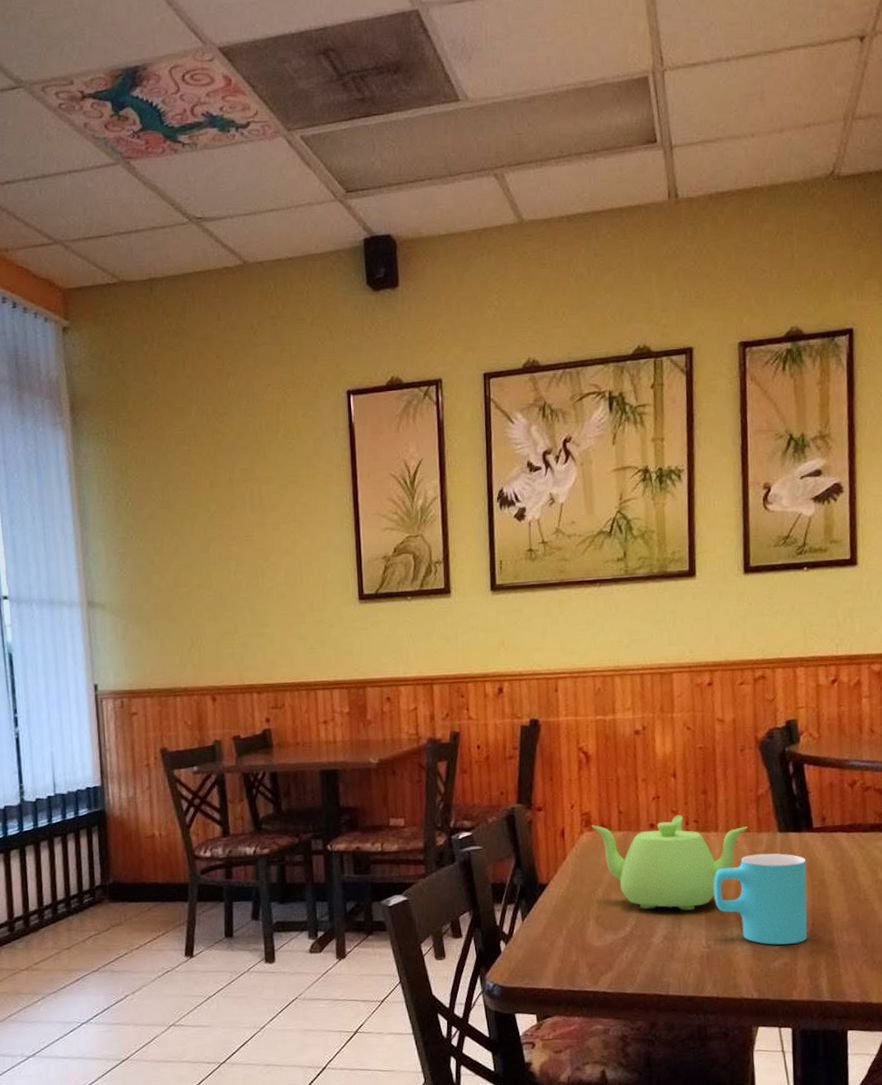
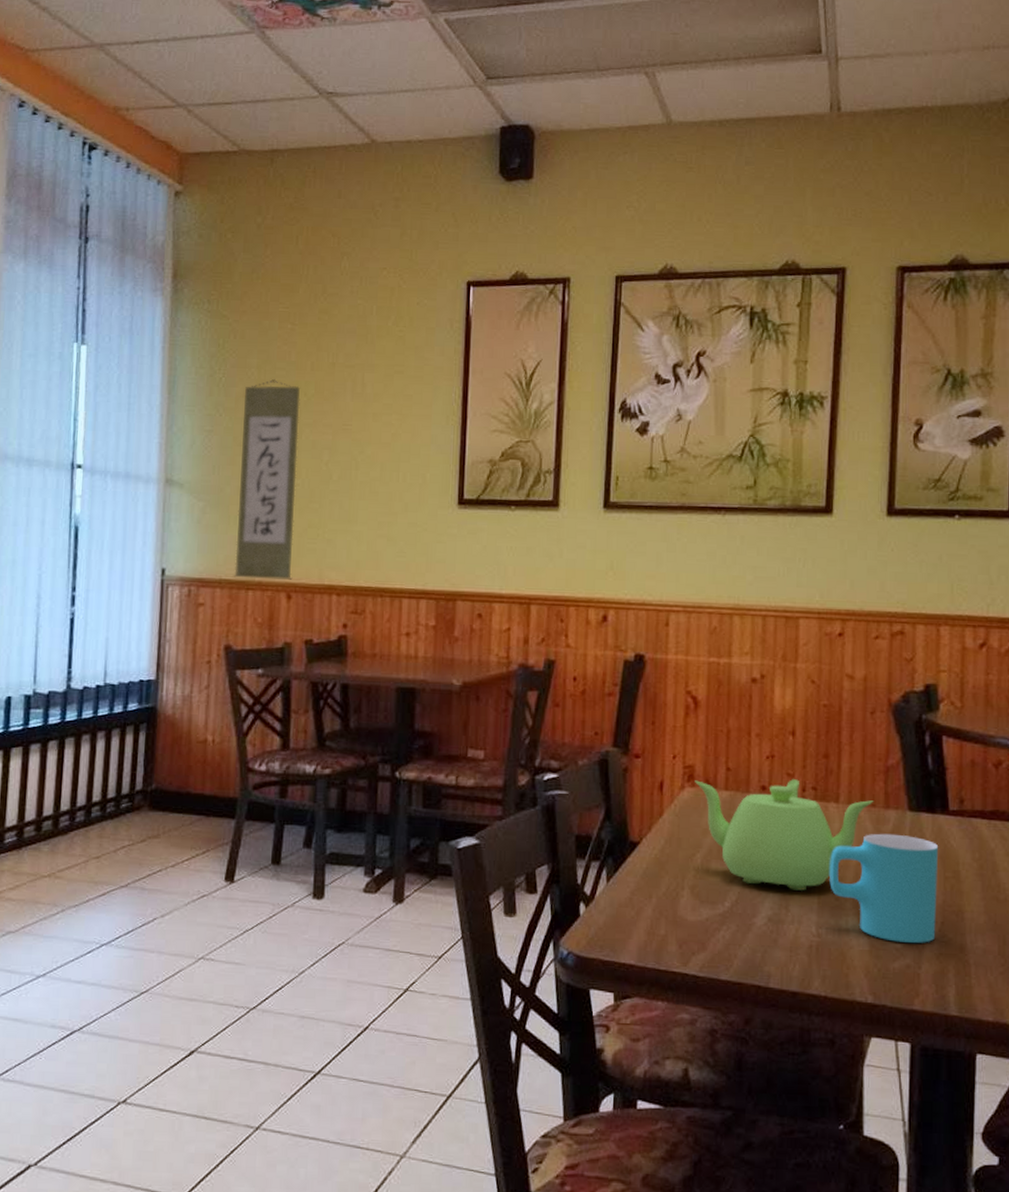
wall scroll: none [152,499,216,686] -> present [233,379,300,580]

